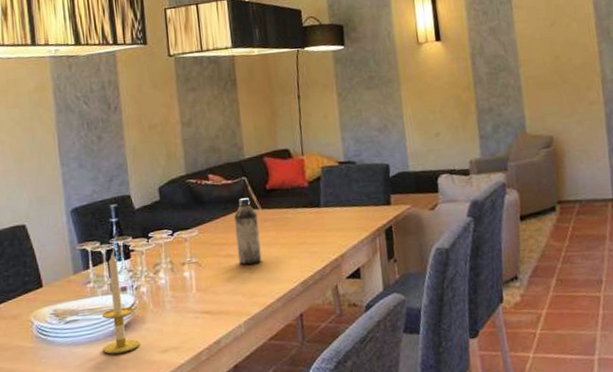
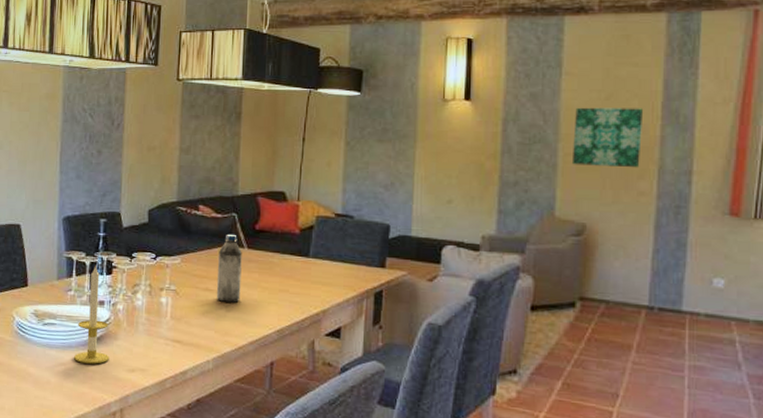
wall art: none [528,29,587,86] -> present [571,107,644,168]

